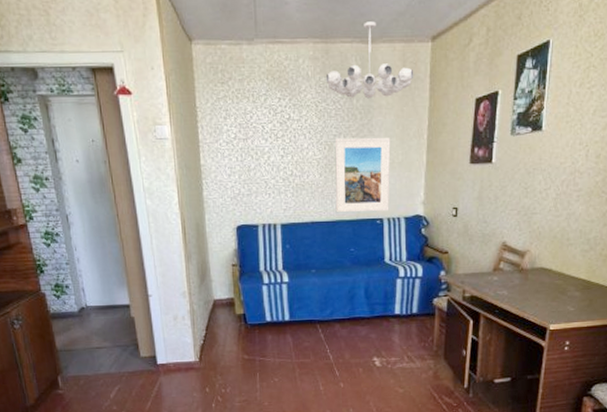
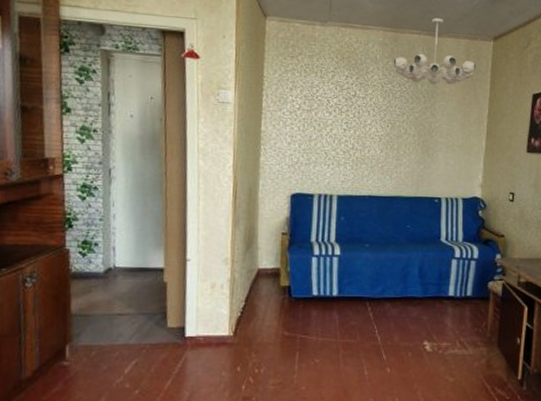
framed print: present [334,137,391,213] -> none [394,118,452,191]

